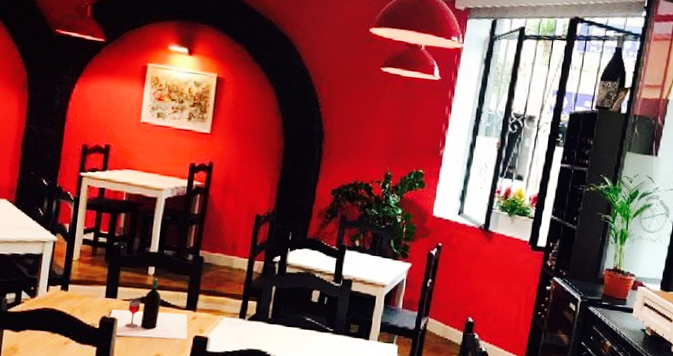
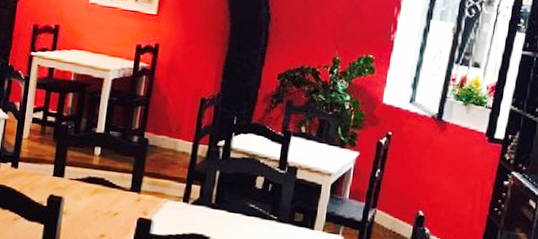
wine bottle: present [110,278,188,340] -> none [57,158,132,221]

